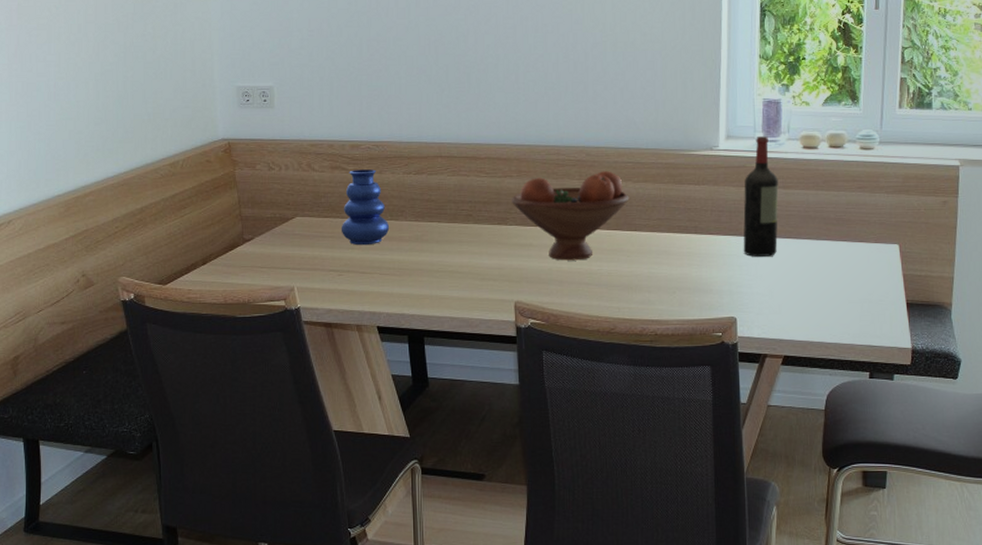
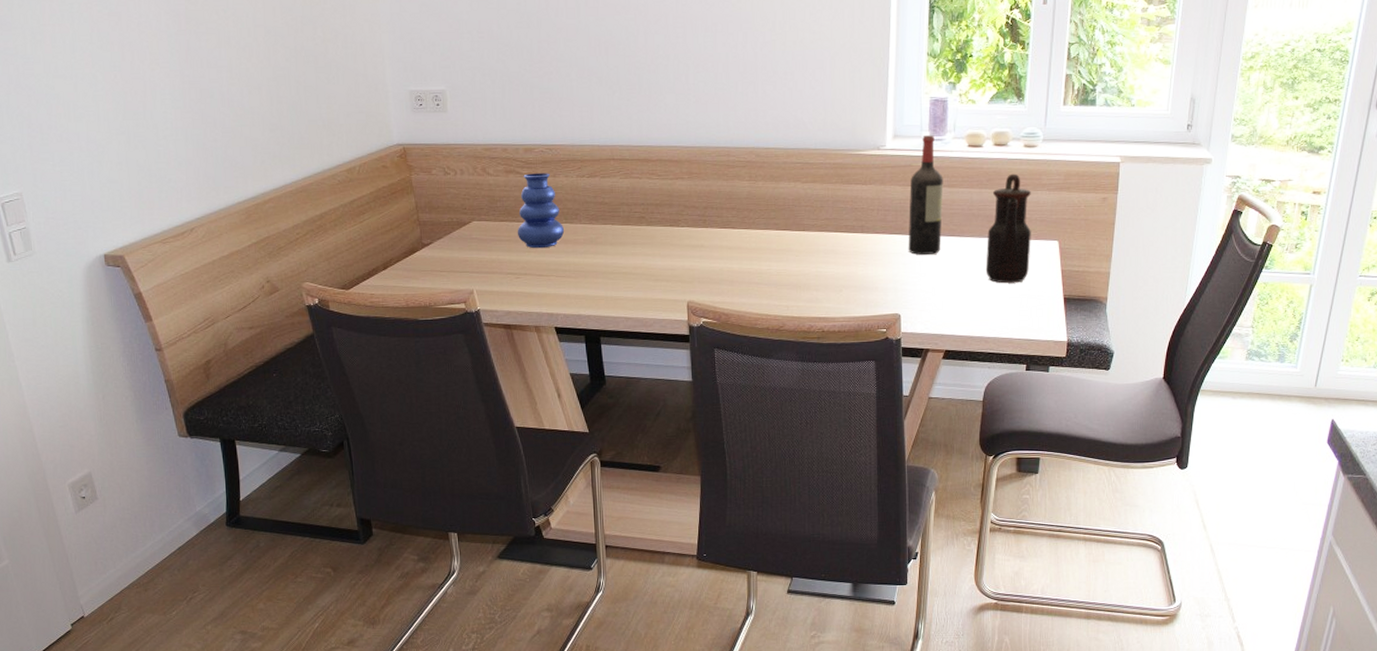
fruit bowl: present [511,170,630,261] -> none [682,171,798,261]
teapot: none [824,175,871,287] -> present [985,173,1031,284]

